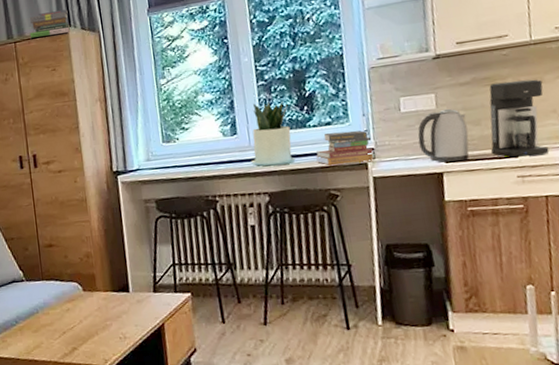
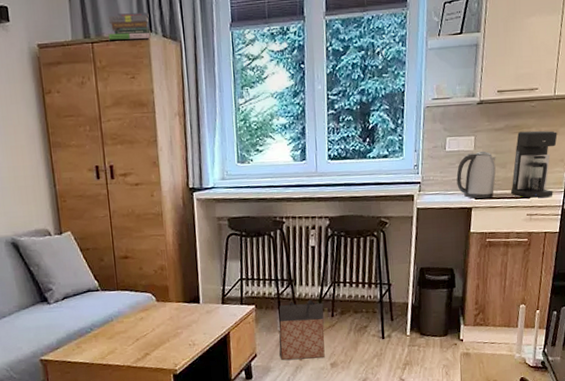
bag: none [218,285,278,356] -> present [278,300,325,361]
planter: present [251,100,296,167] -> none [316,130,355,193]
books: present [315,130,374,165] -> none [371,164,420,195]

